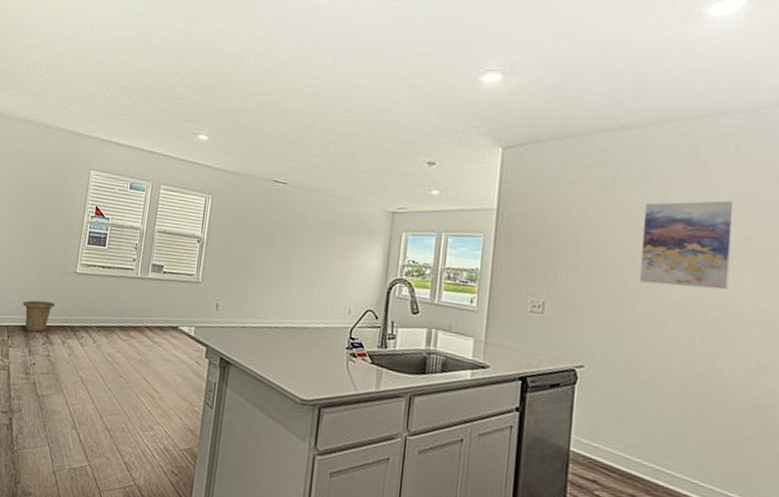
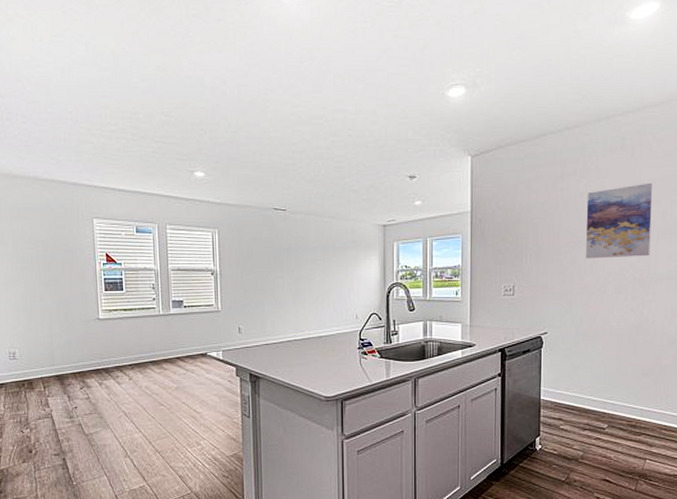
basket: present [22,300,56,332] -> none [51,349,85,379]

